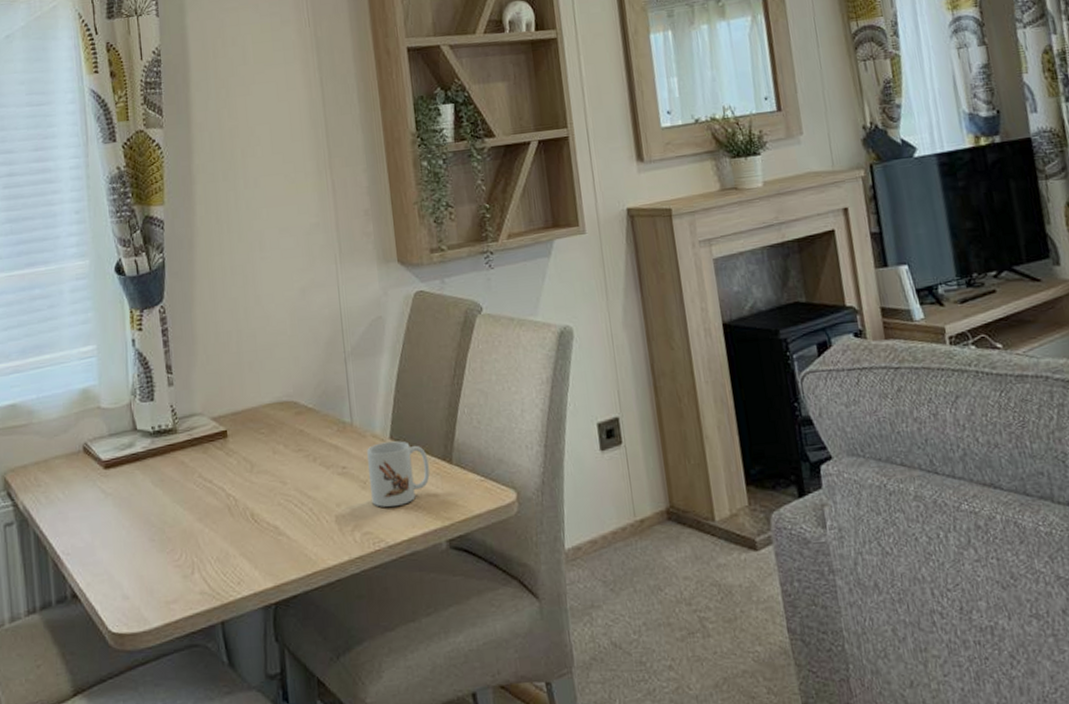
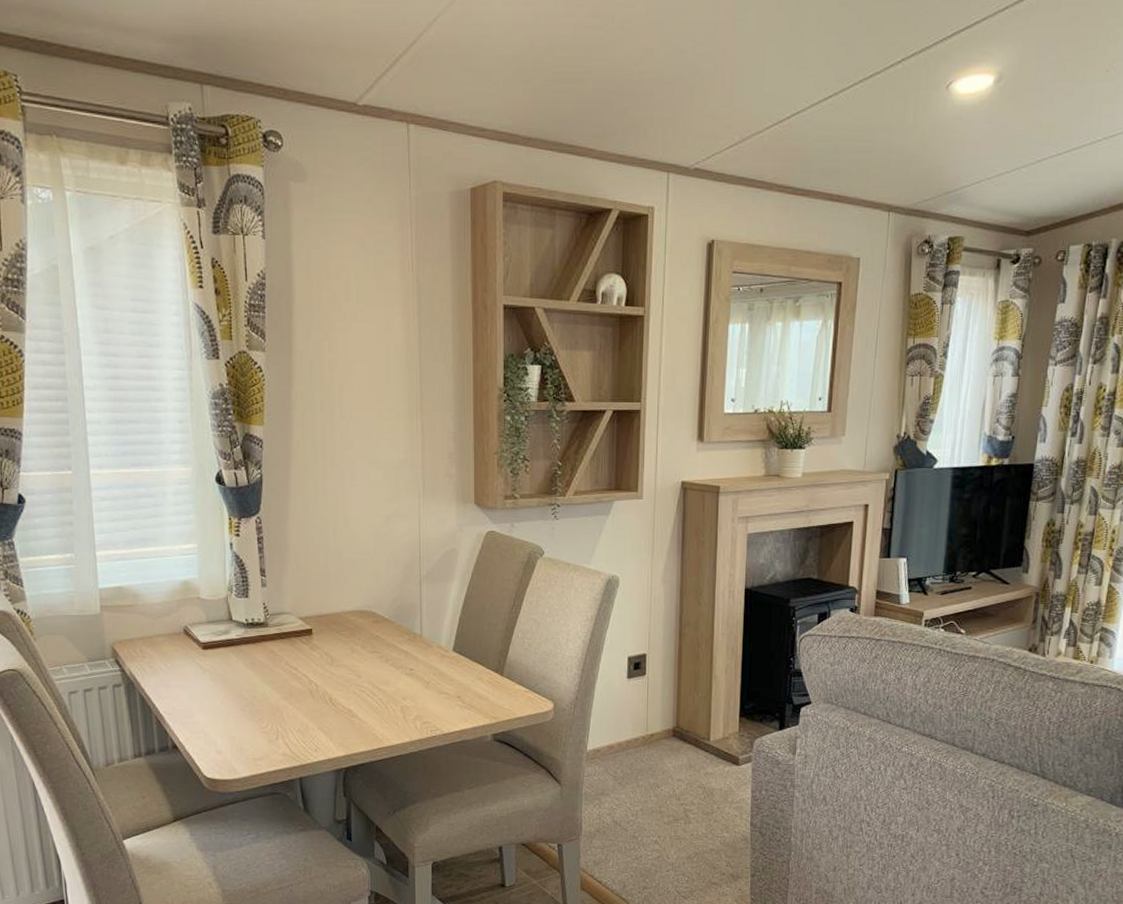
mug: present [367,441,430,508] -> none [432,653,483,705]

